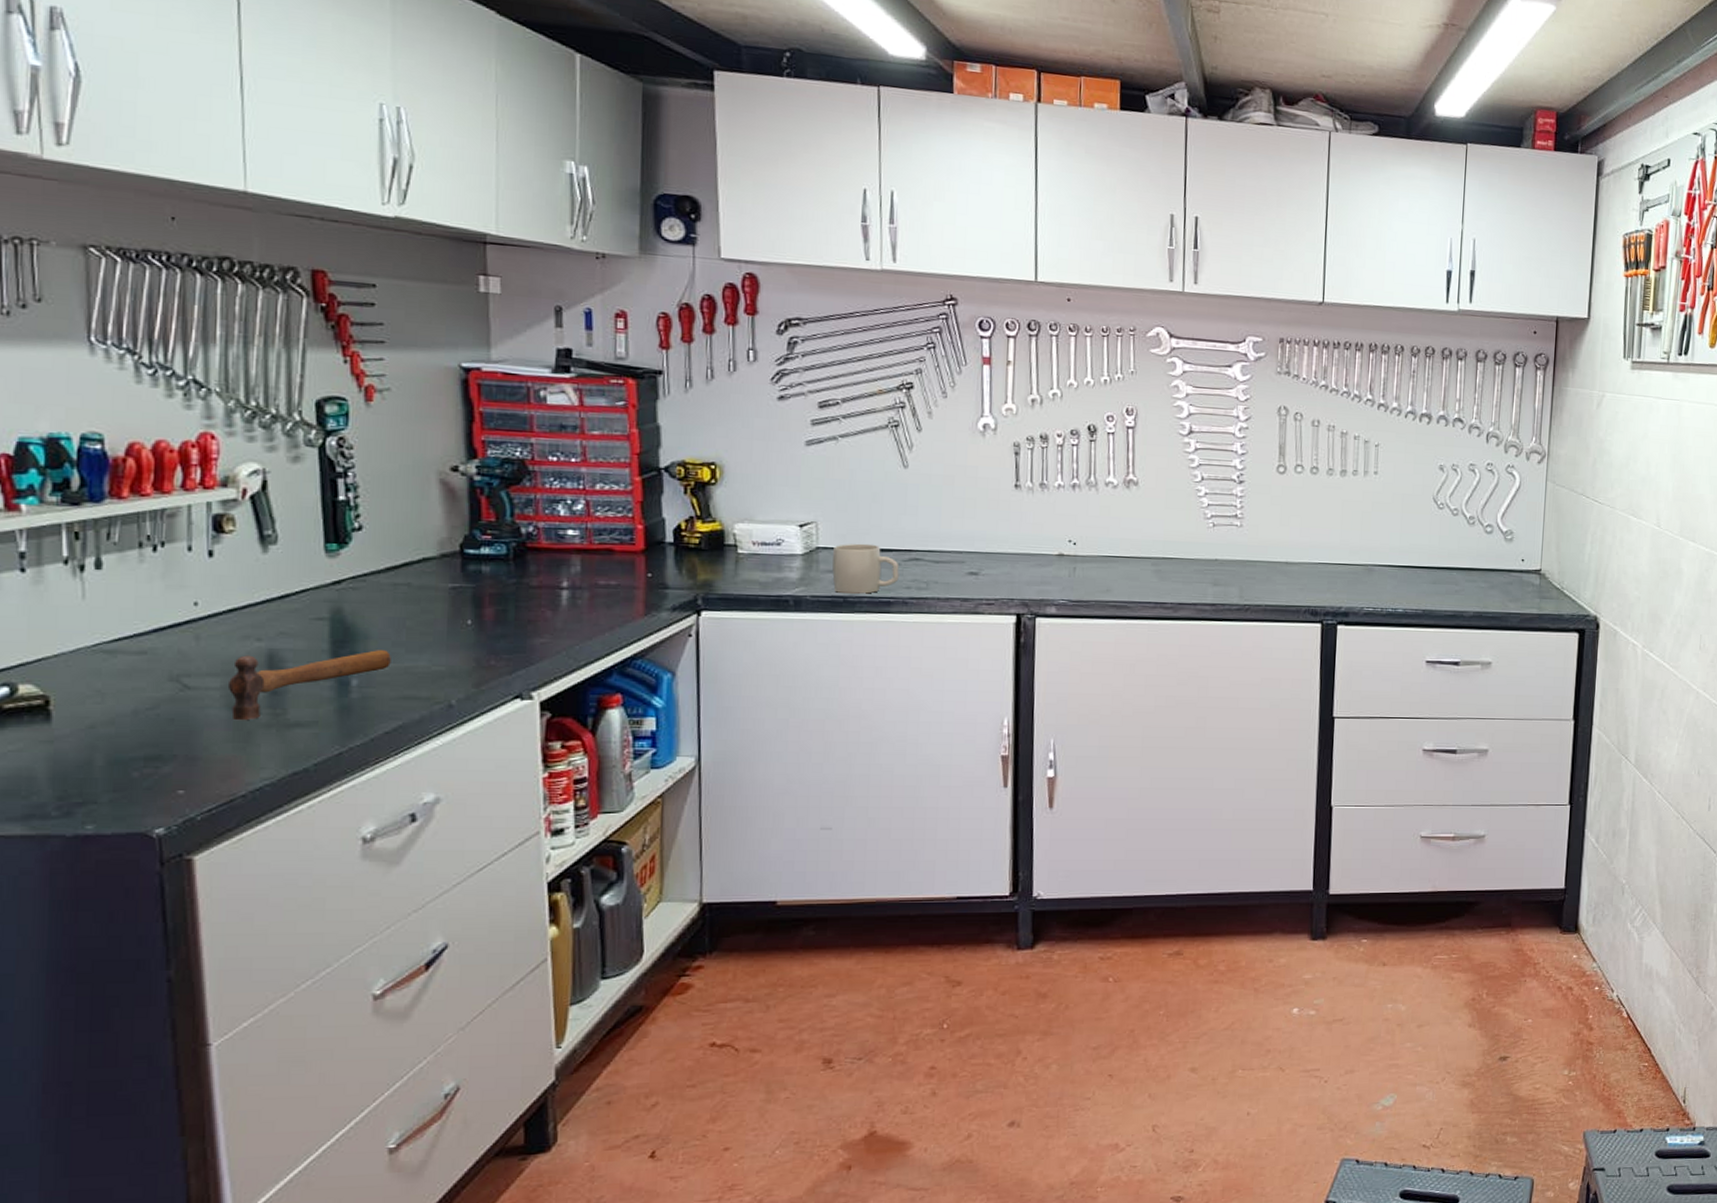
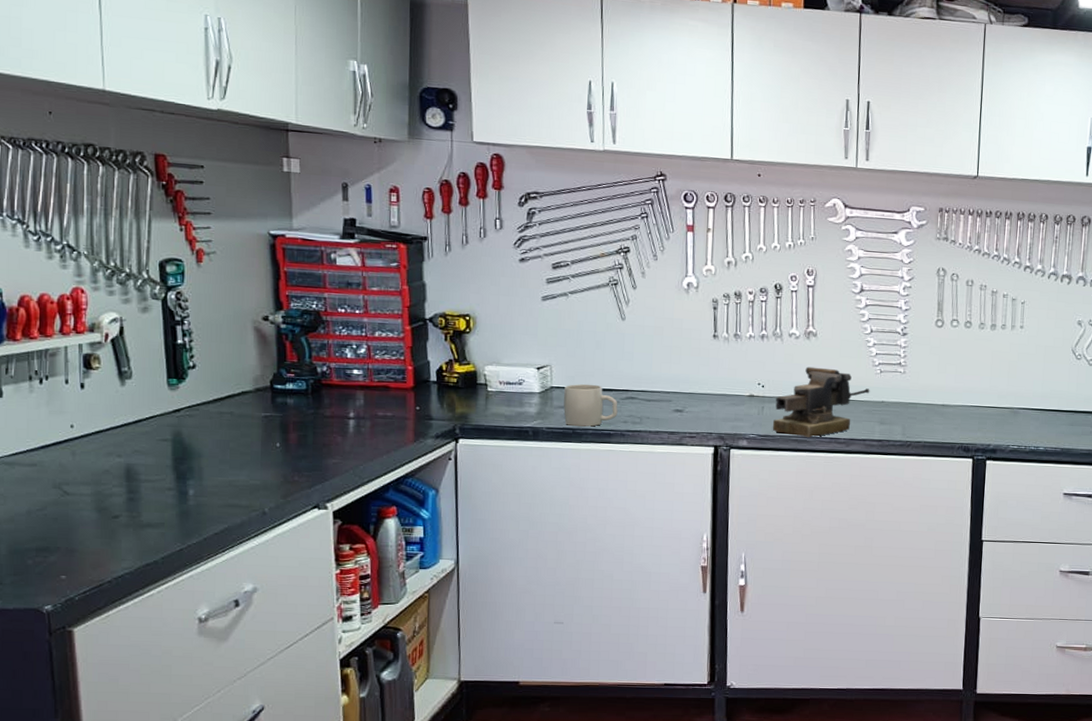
hammer: present [229,650,391,721] -> none [97,466,219,521]
bench vise: none [1086,520,1201,604] -> present [772,366,870,439]

